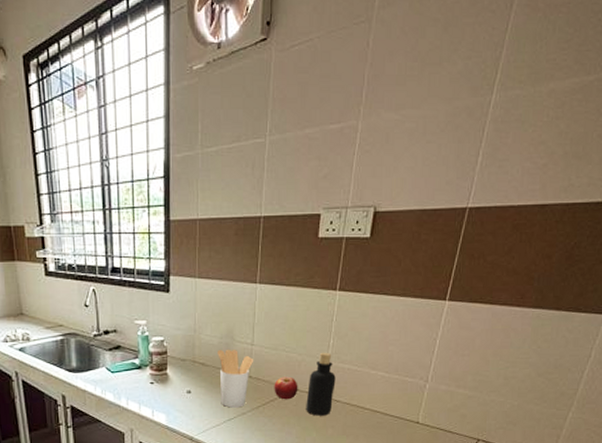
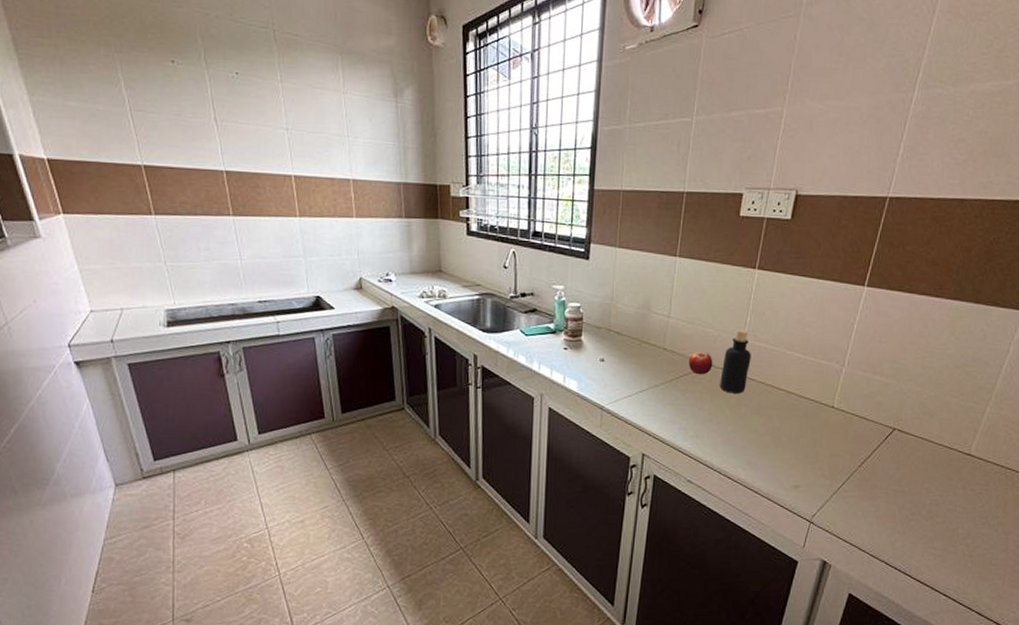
utensil holder: present [217,349,254,408] -> none [633,319,670,380]

